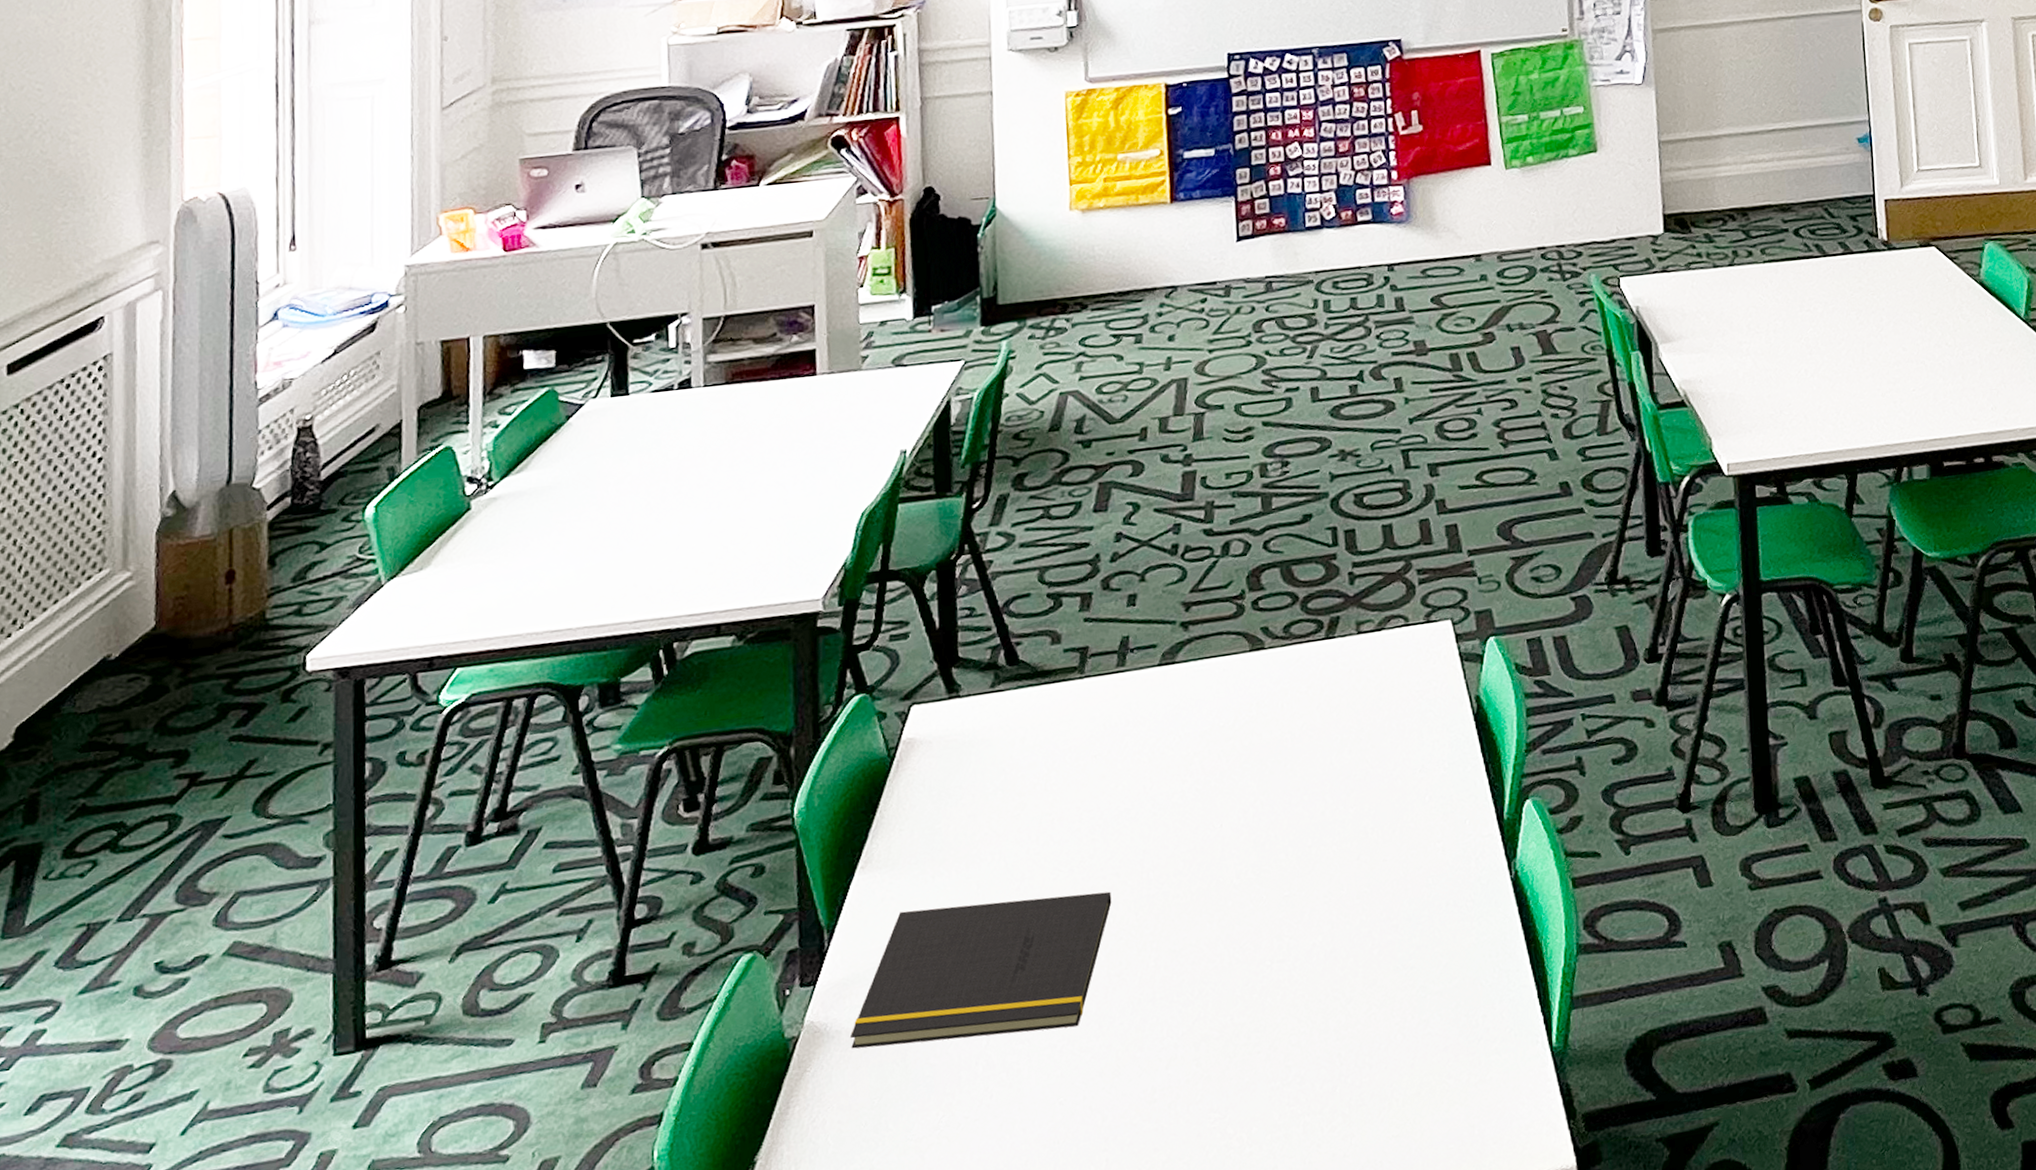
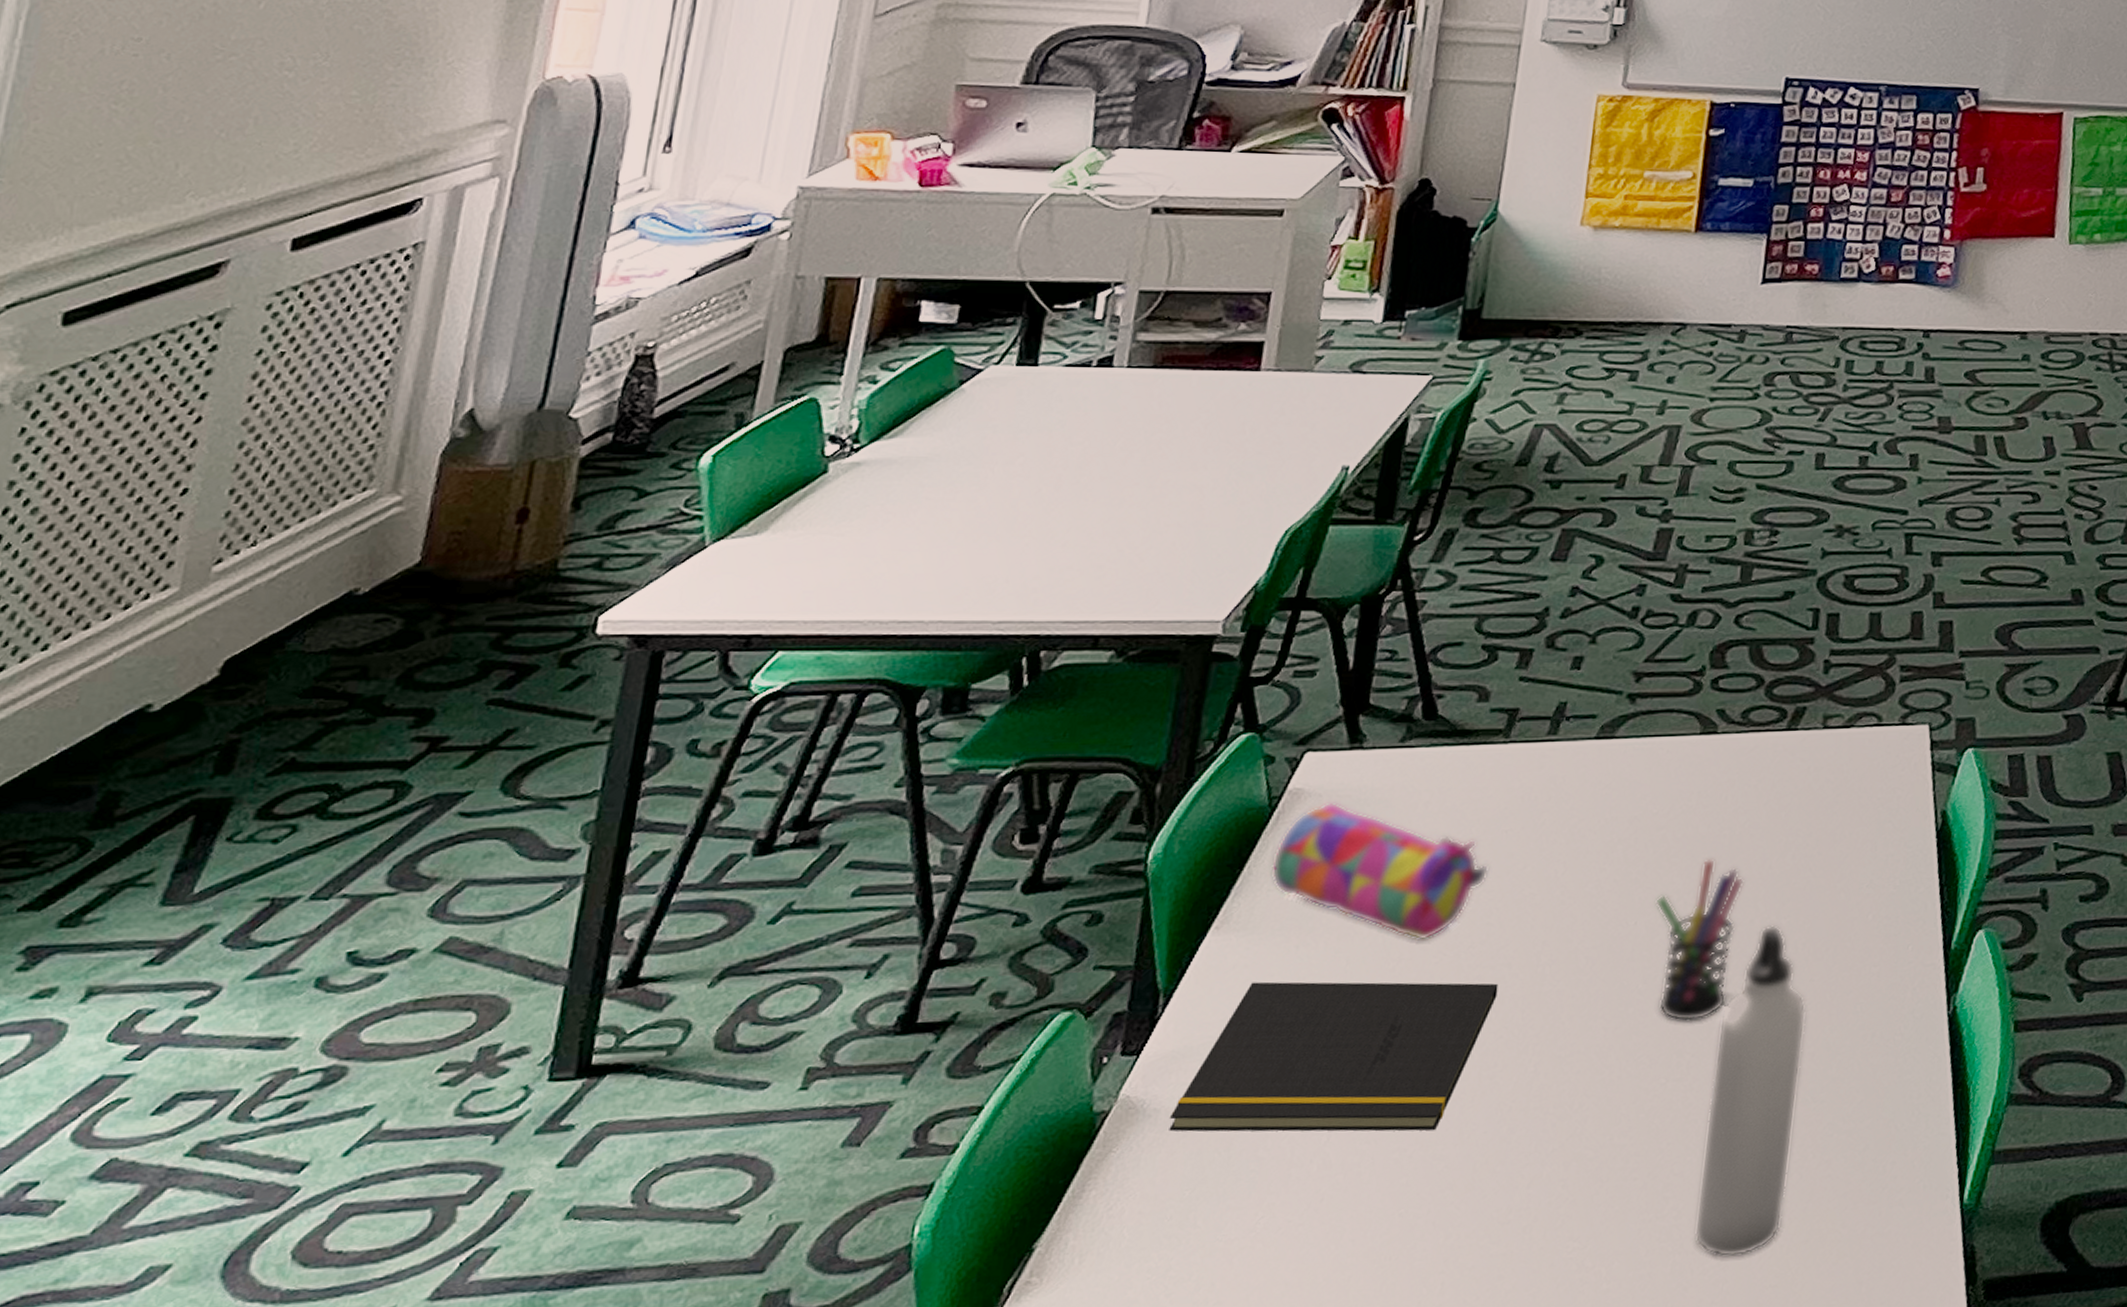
pencil case: none [899,747,1086,861] -> present [1271,802,1488,941]
pen holder: none [1235,761,1312,909] -> present [1655,858,1744,1021]
water bottle: none [1309,814,1394,1115] -> present [1694,925,1807,1258]

